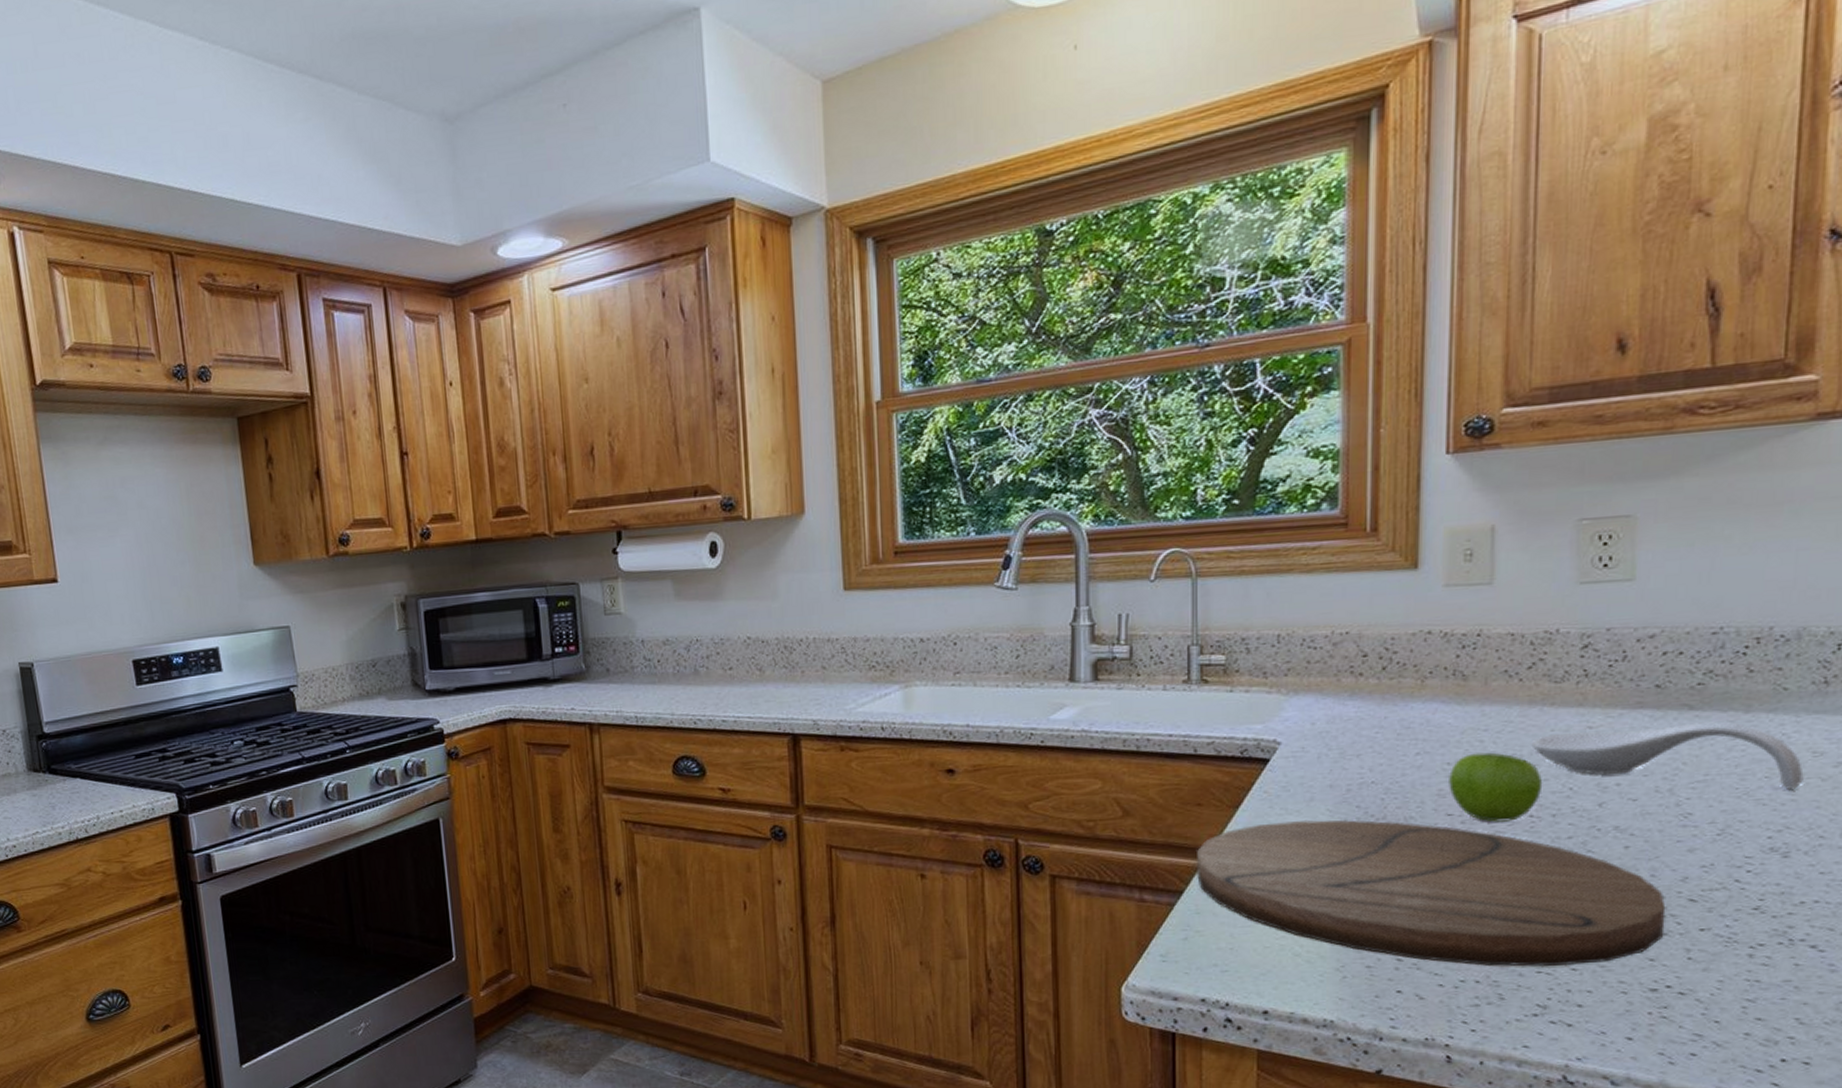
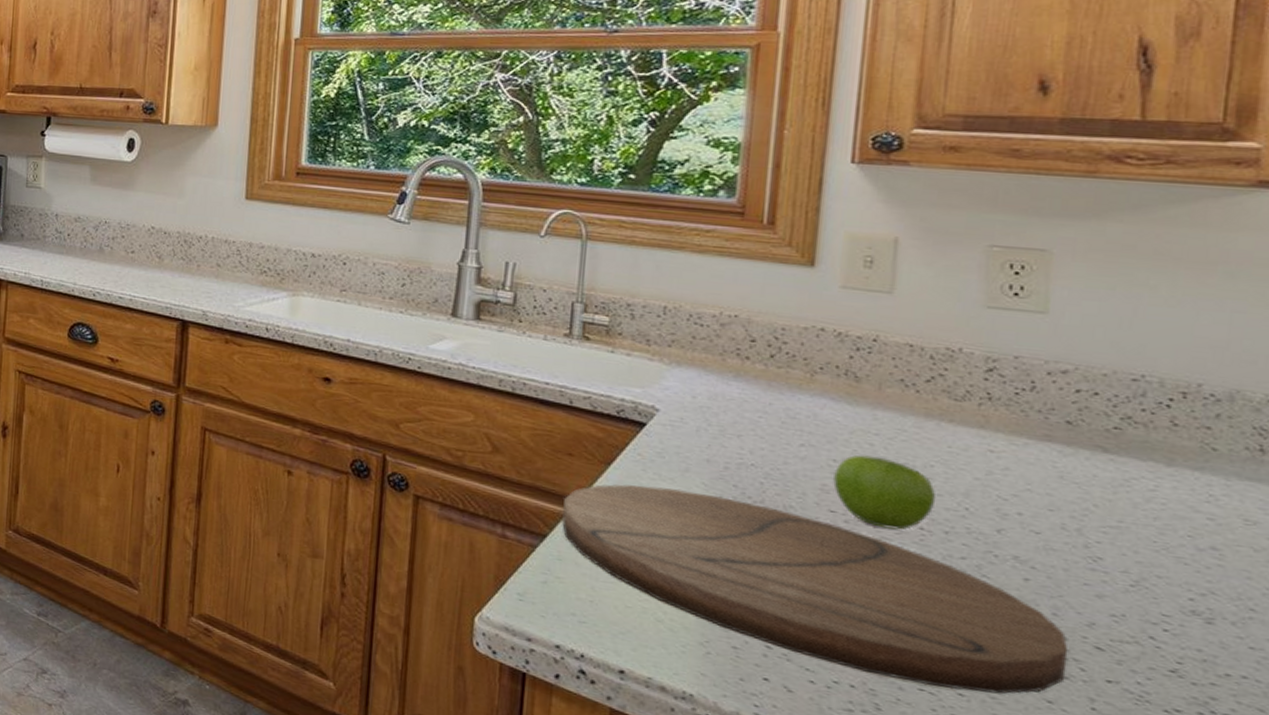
spoon rest: present [1531,721,1804,791] -> none [925,450,1233,556]

